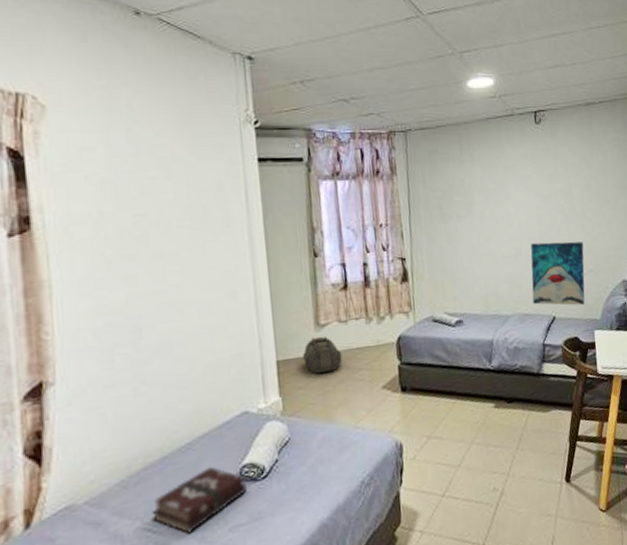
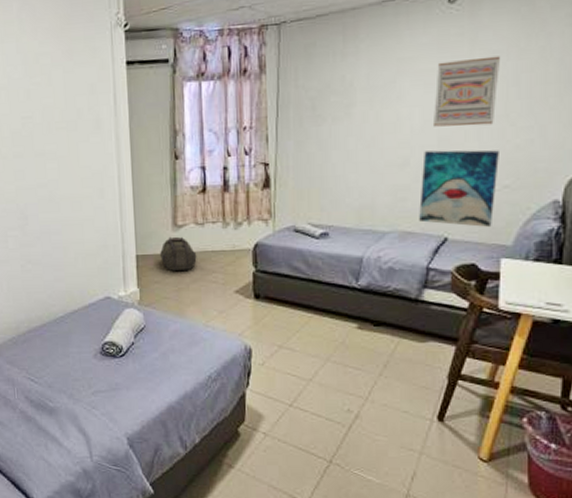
hardback book: present [152,466,248,534] -> none [34,338,108,389]
wall art: none [533,167,577,223] -> present [432,56,501,127]

